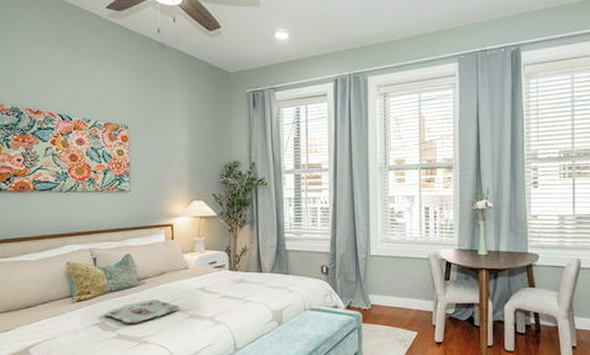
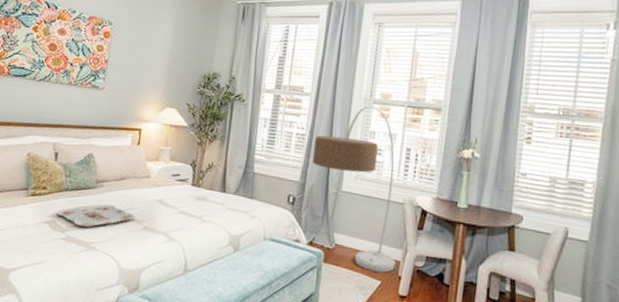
floor lamp: none [338,172,429,324] -> present [312,105,396,273]

